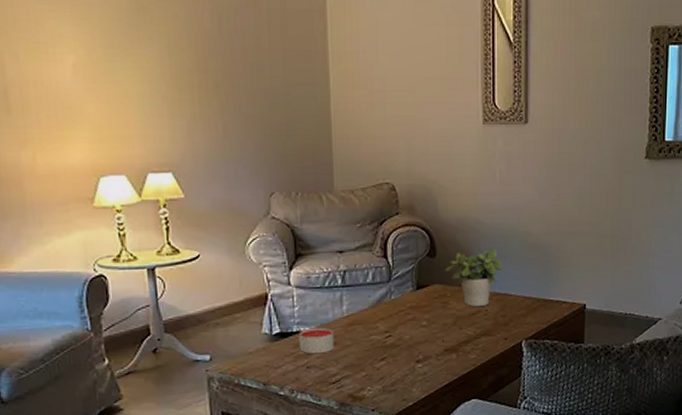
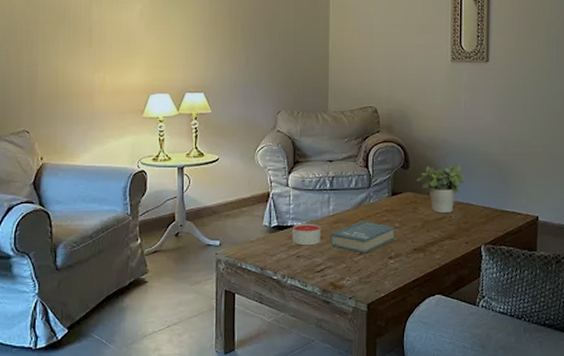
book: none [345,321,422,359] -> present [330,221,395,254]

